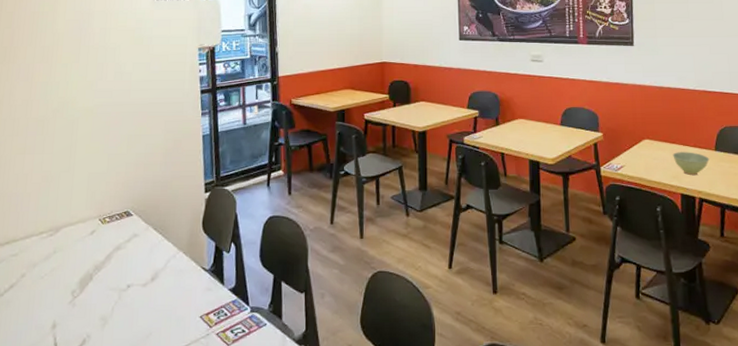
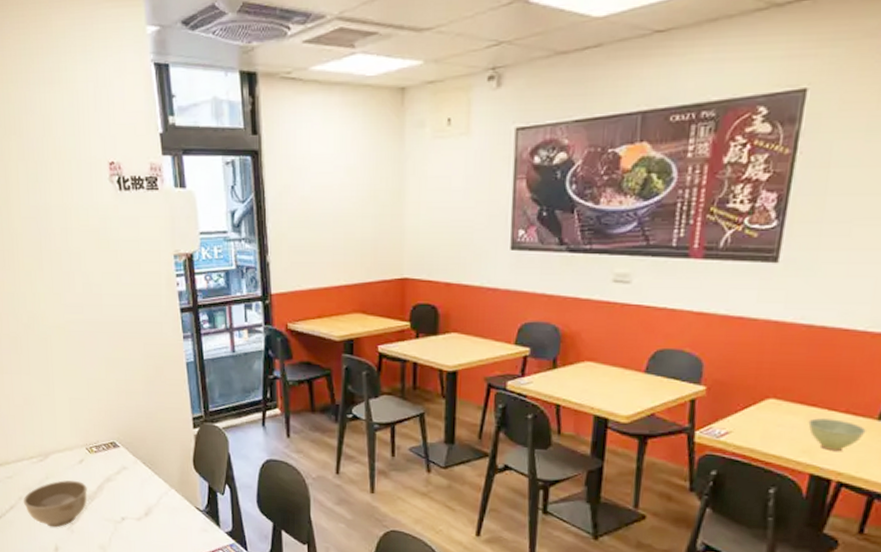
soup bowl: none [25,252,95,303] -> present [23,480,88,528]

